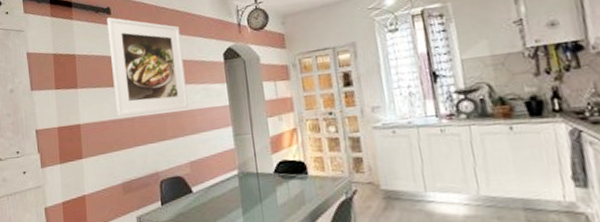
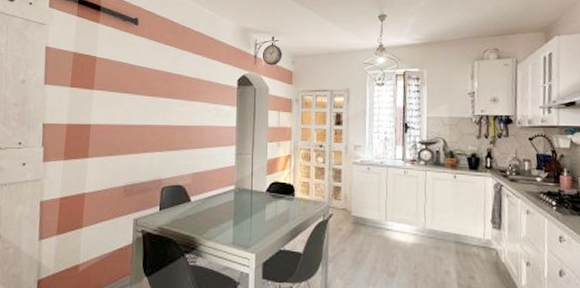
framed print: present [107,17,188,117] -> none [129,28,202,124]

